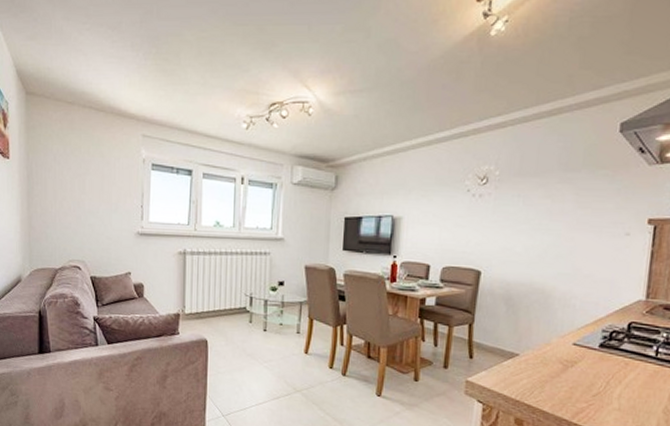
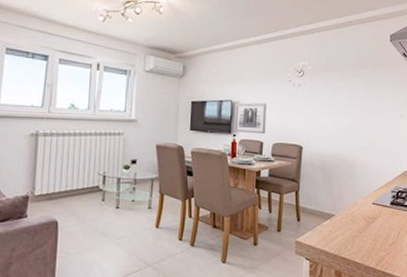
wall art: none [394,218,437,256] -> present [233,102,267,135]

